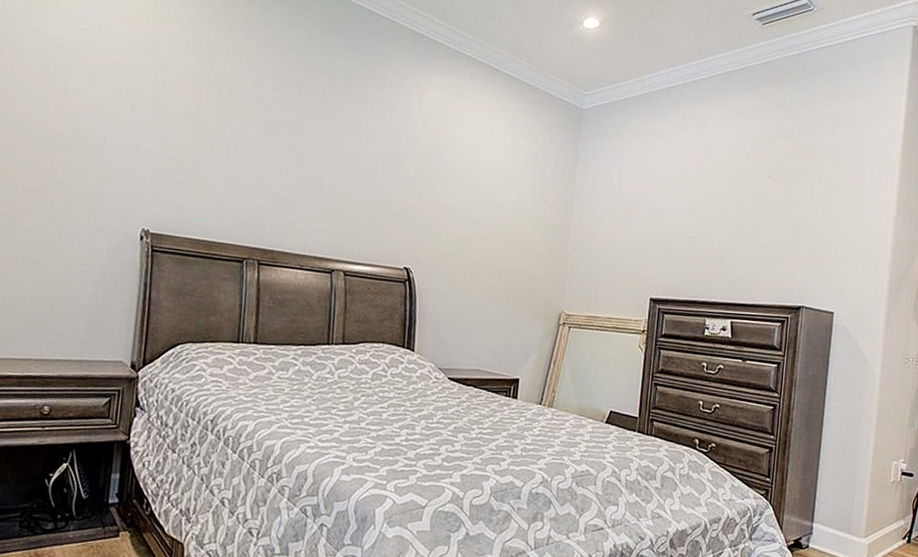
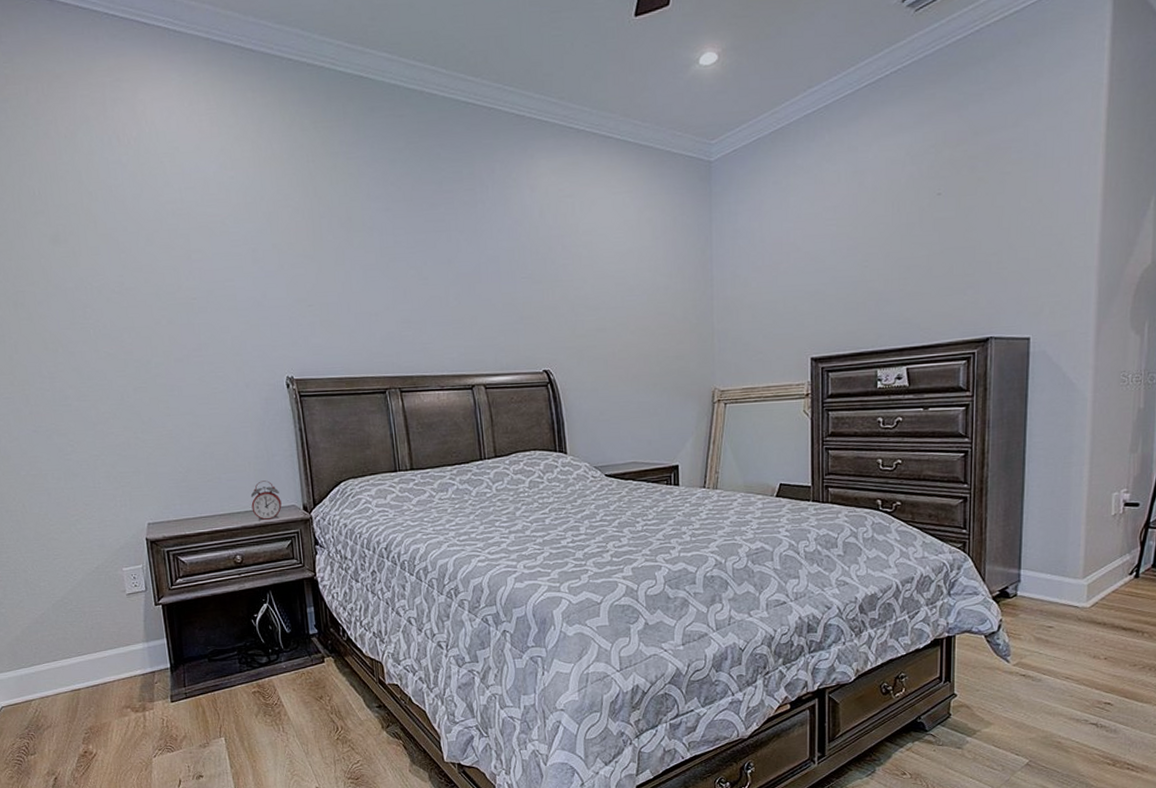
alarm clock: none [73,330,108,373] -> present [250,480,282,521]

